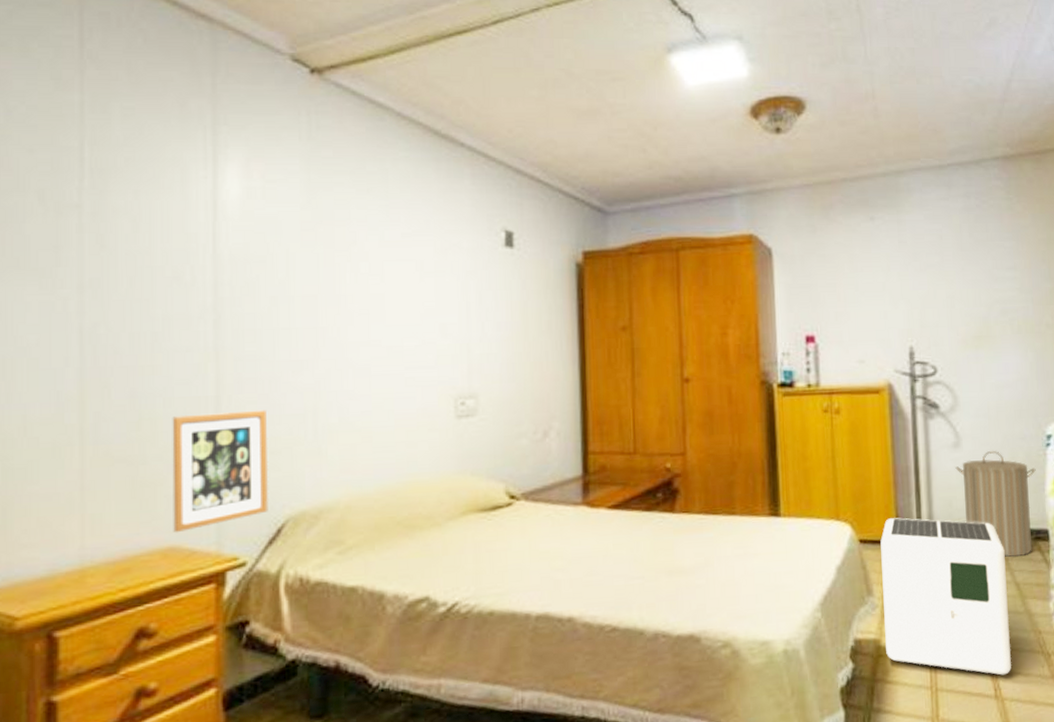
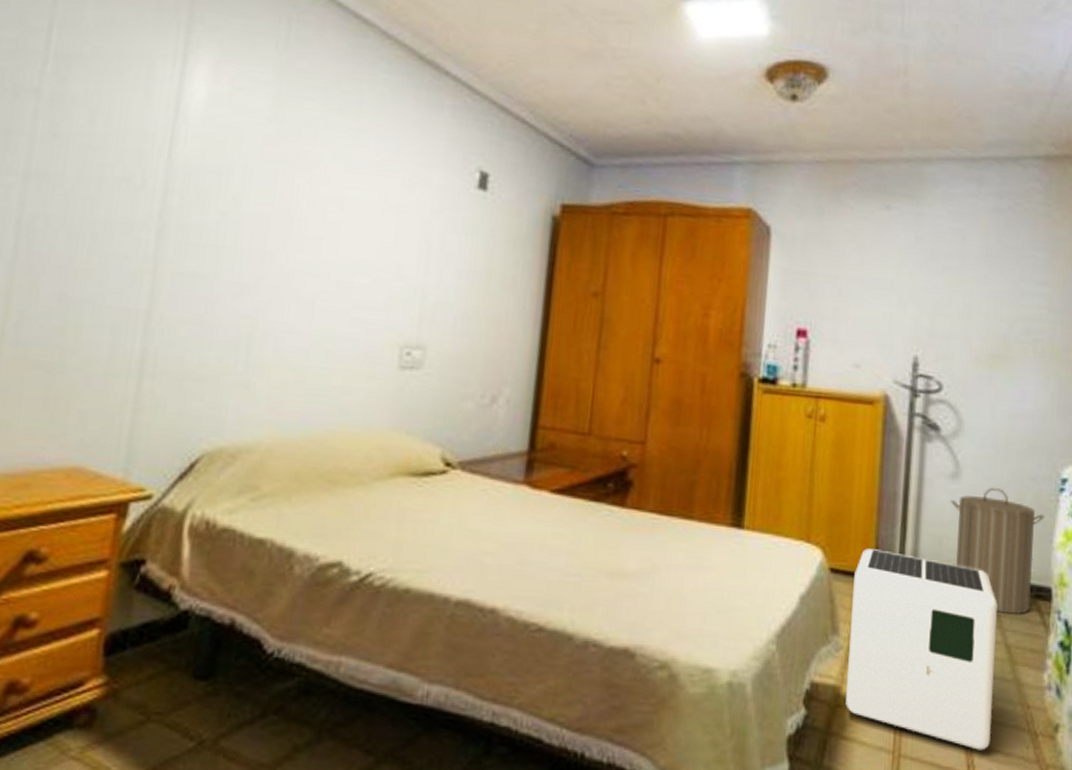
picture frame: present [172,410,269,533] -> none [81,326,198,453]

